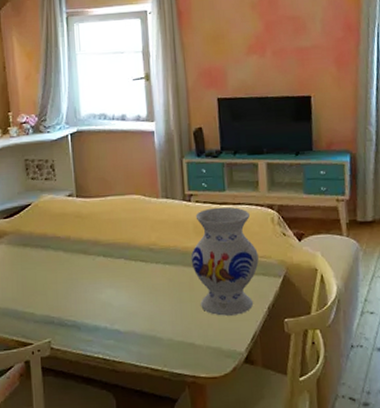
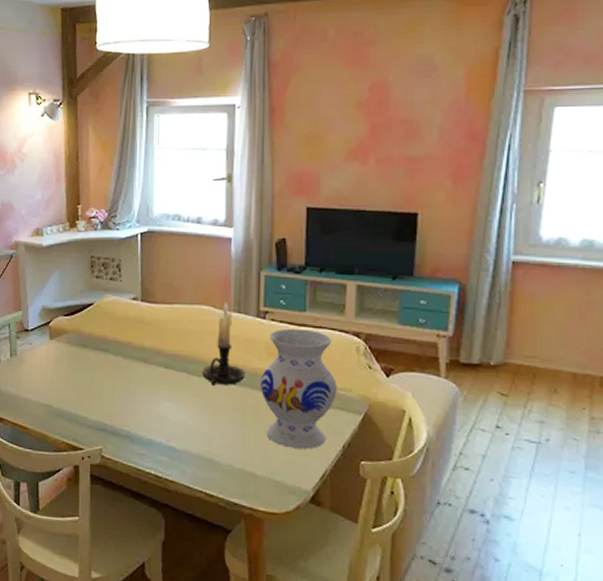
candle holder: none [138,189,177,268] -> present [202,301,245,386]

